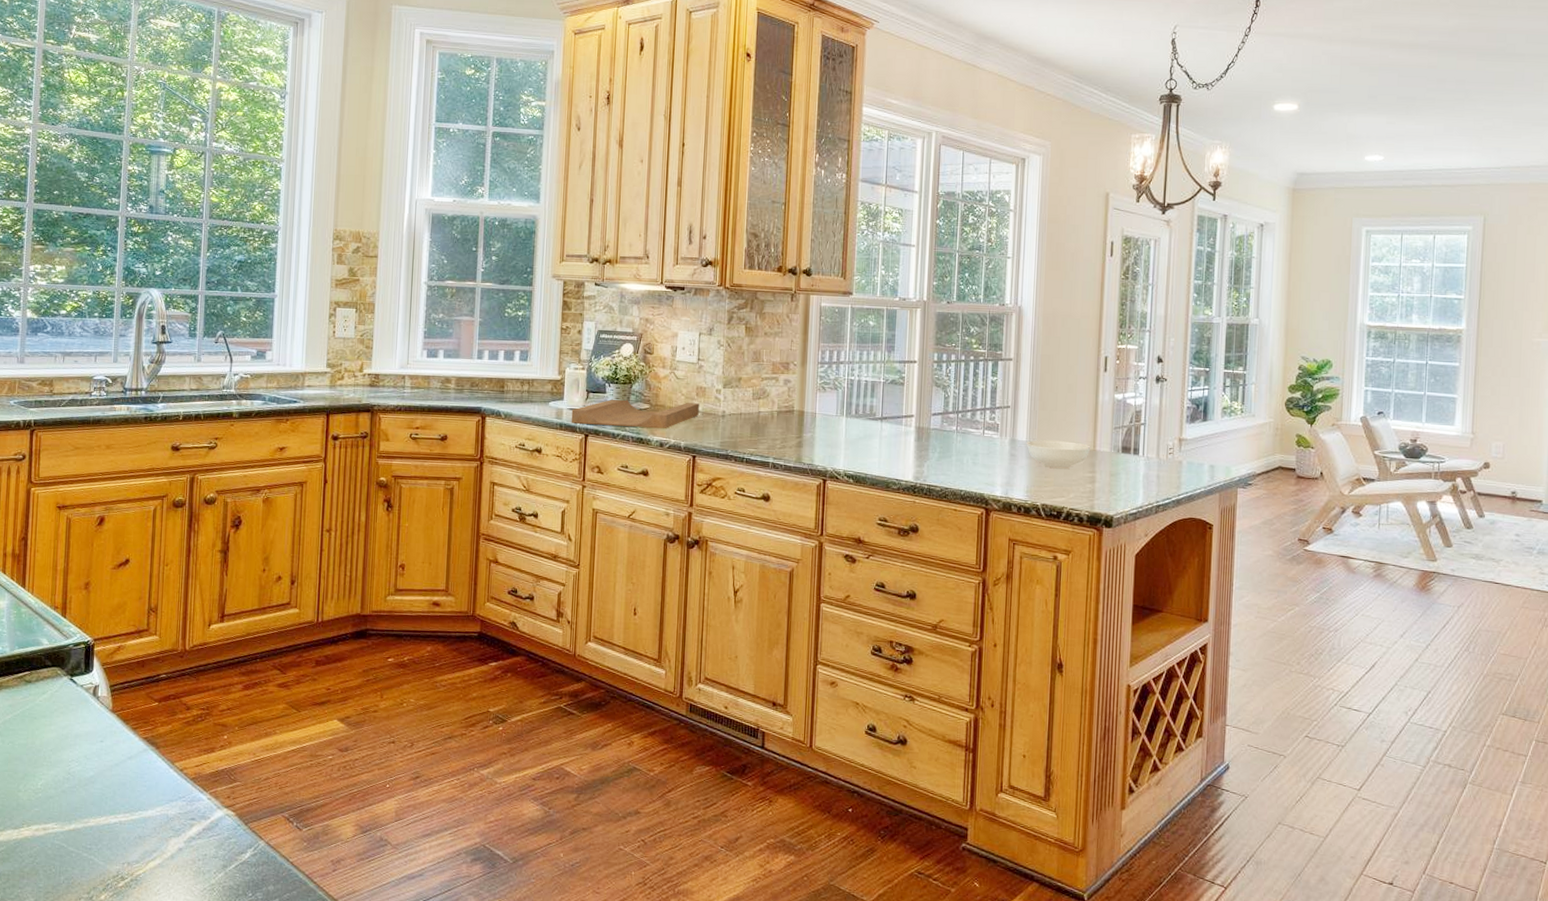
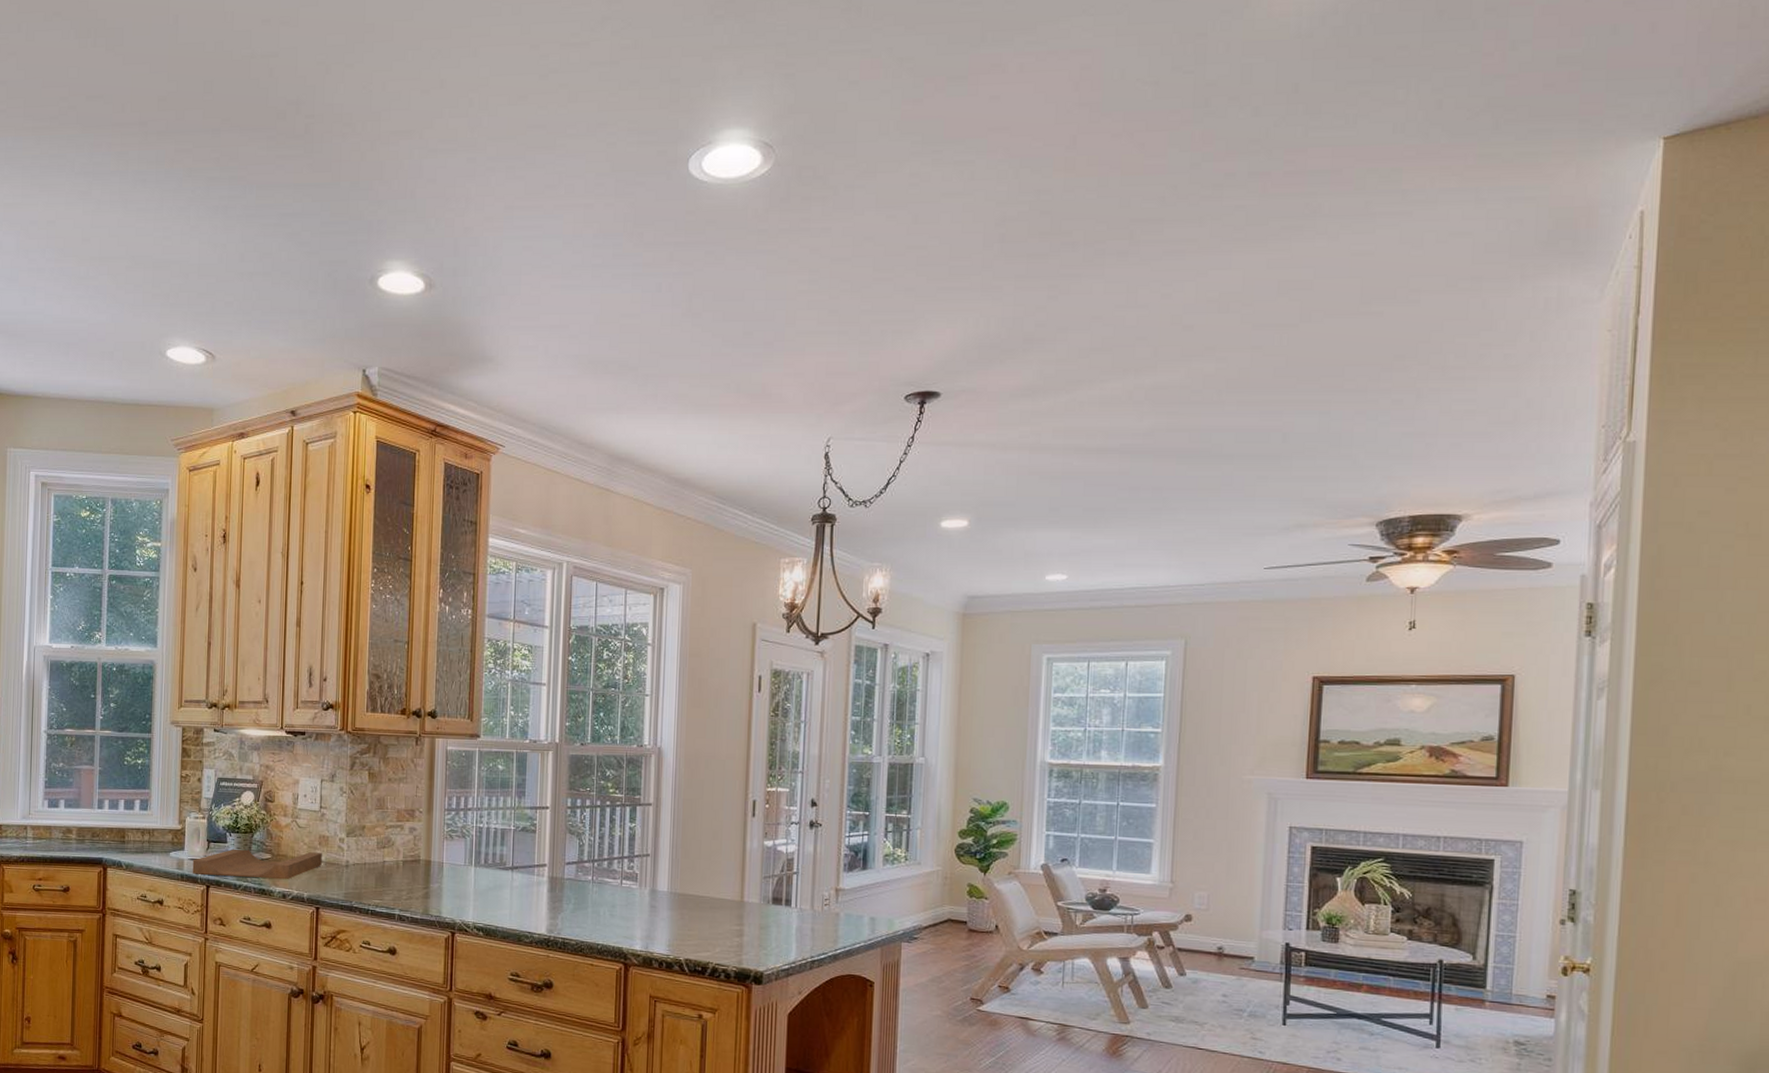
bowl: present [1026,440,1091,469] -> none [667,890,738,922]

